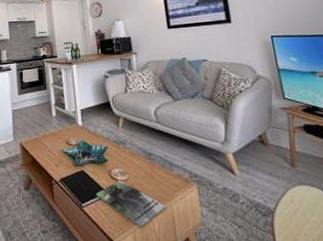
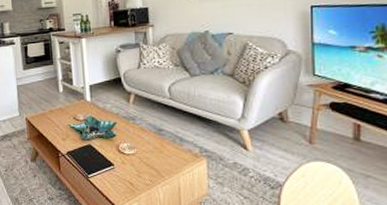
magazine: present [95,179,167,228] -> none [102,153,174,197]

